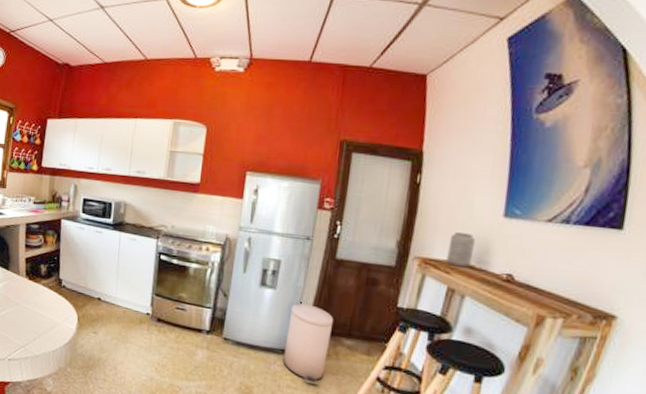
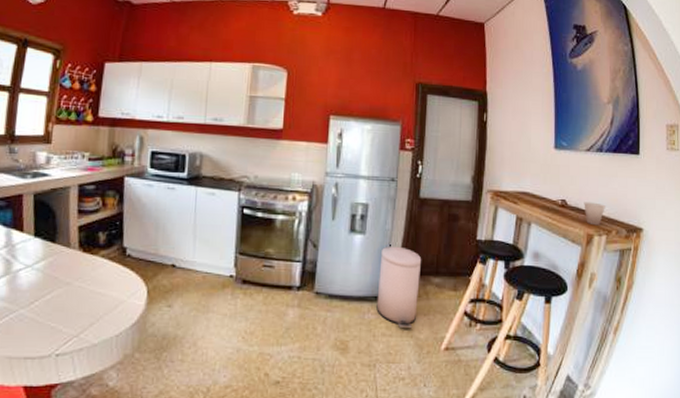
vase: present [446,232,476,269] -> none [514,165,535,198]
cup: none [536,279,566,307] -> present [584,202,605,226]

